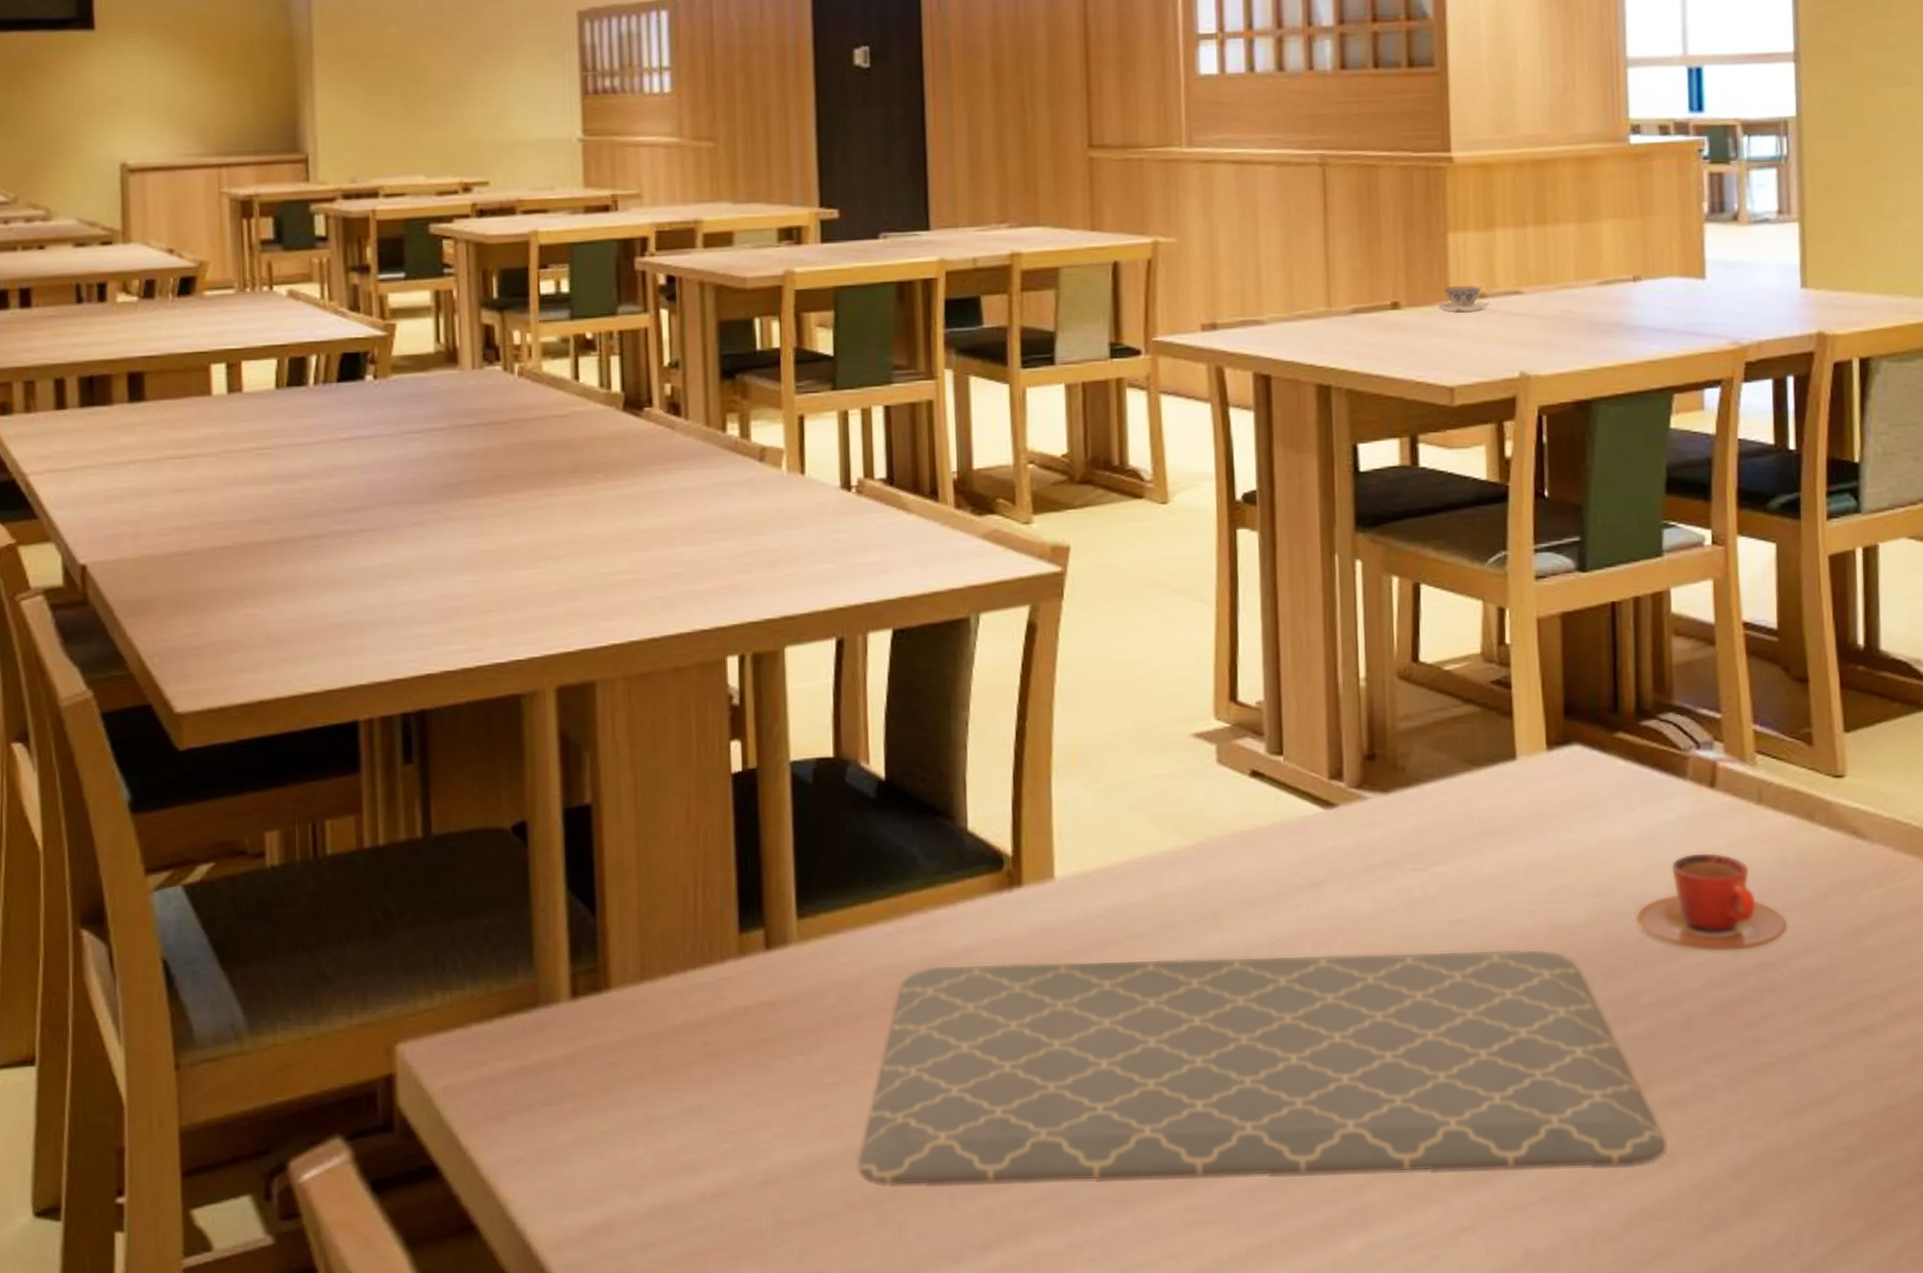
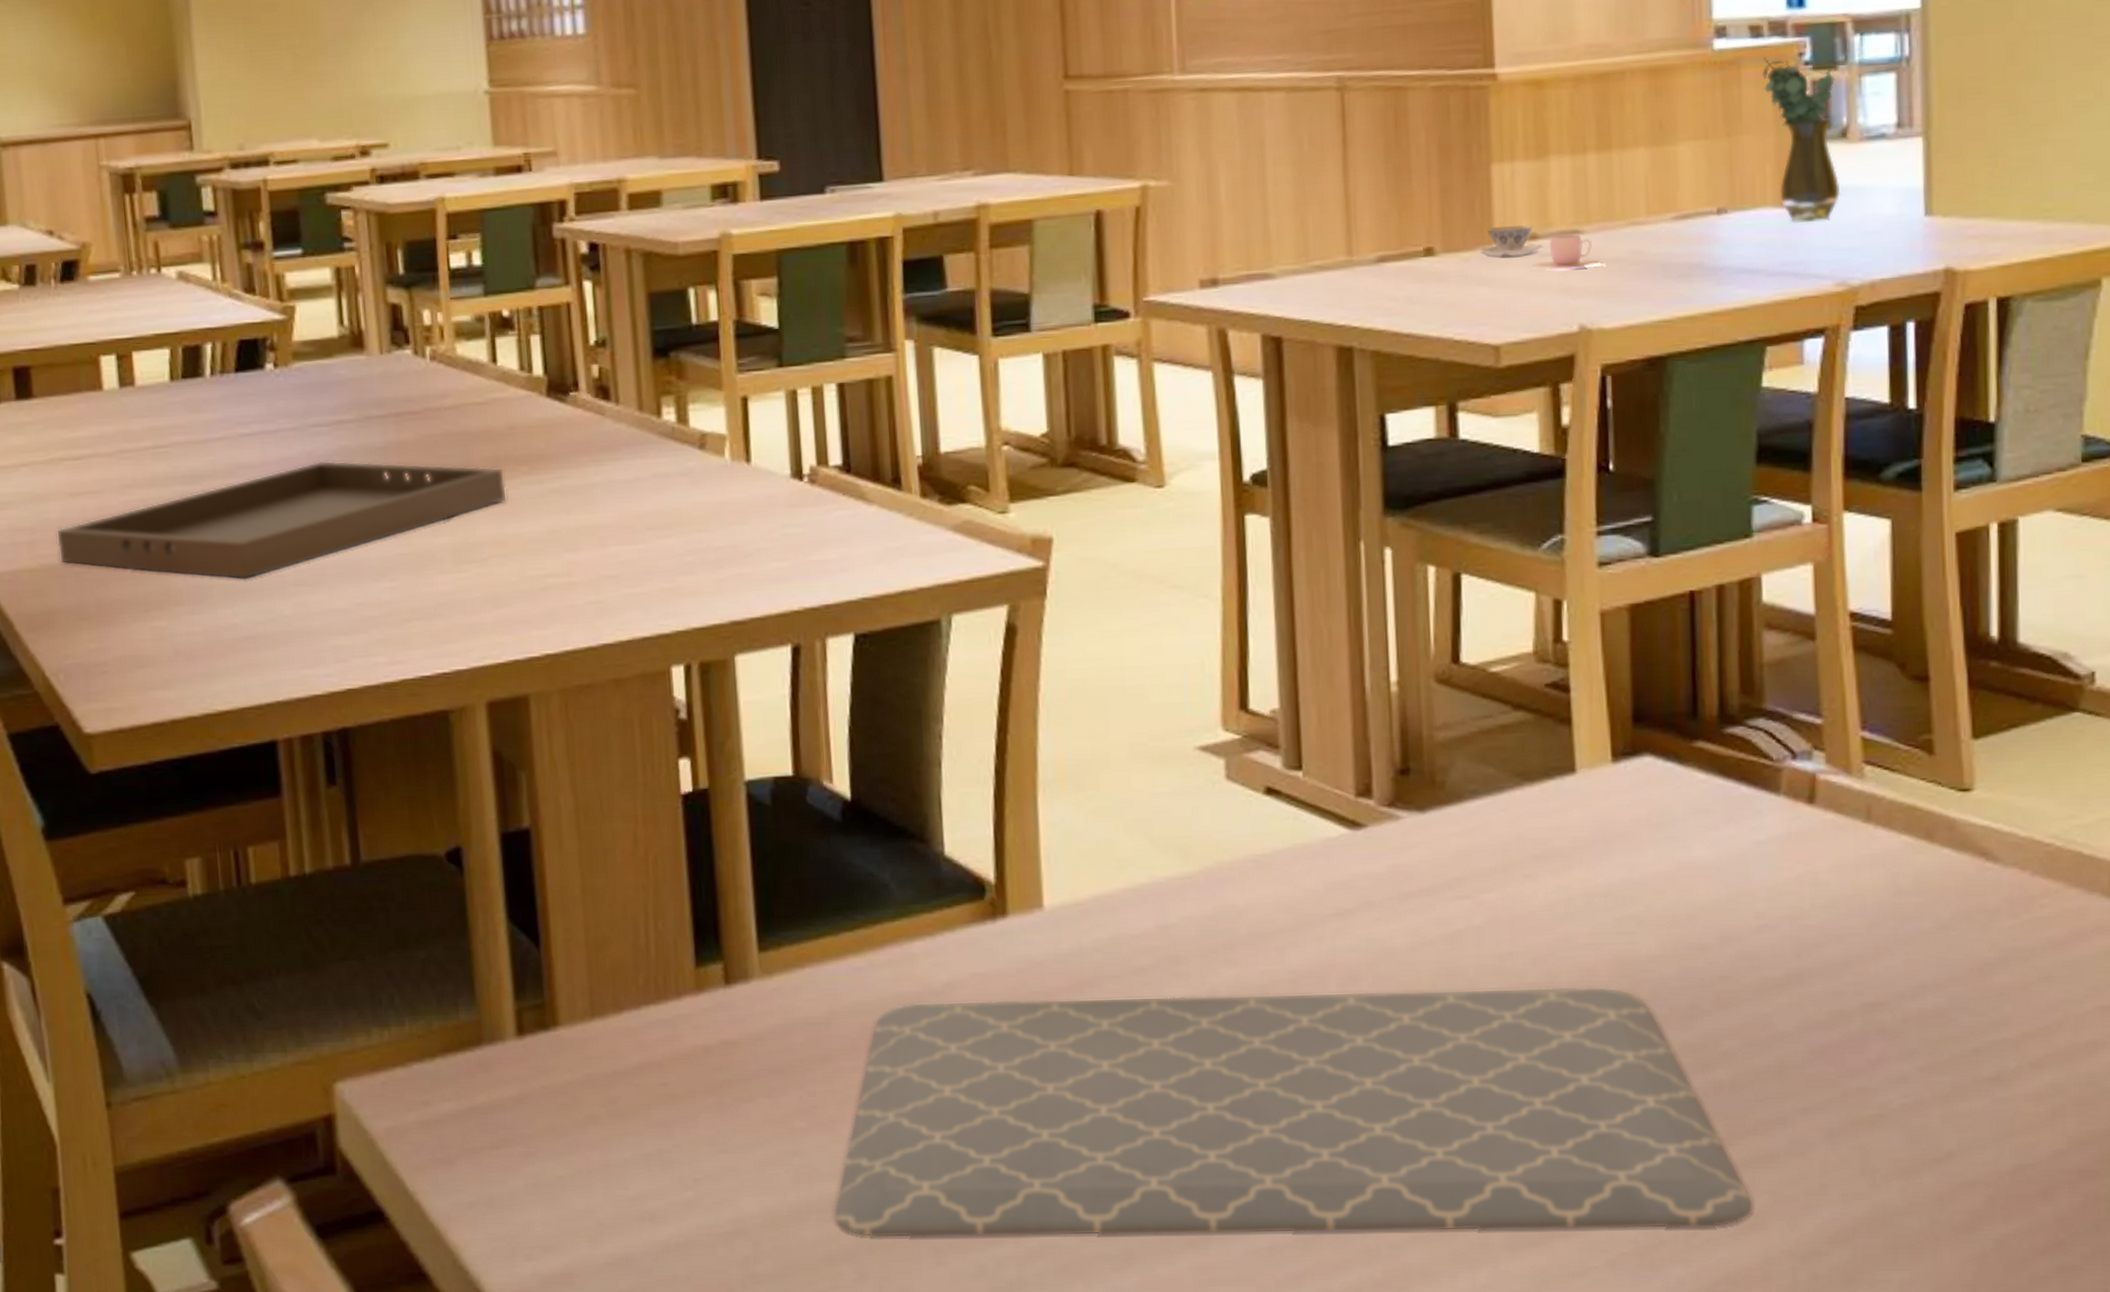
tray: none [159,464,584,571] -> present [56,460,508,579]
teacup: none [1482,294,1541,324] -> present [1533,233,1604,270]
teacup: present [1635,852,1789,952] -> none [1717,877,1902,991]
vase: none [1669,151,1733,292] -> present [1762,57,1841,224]

